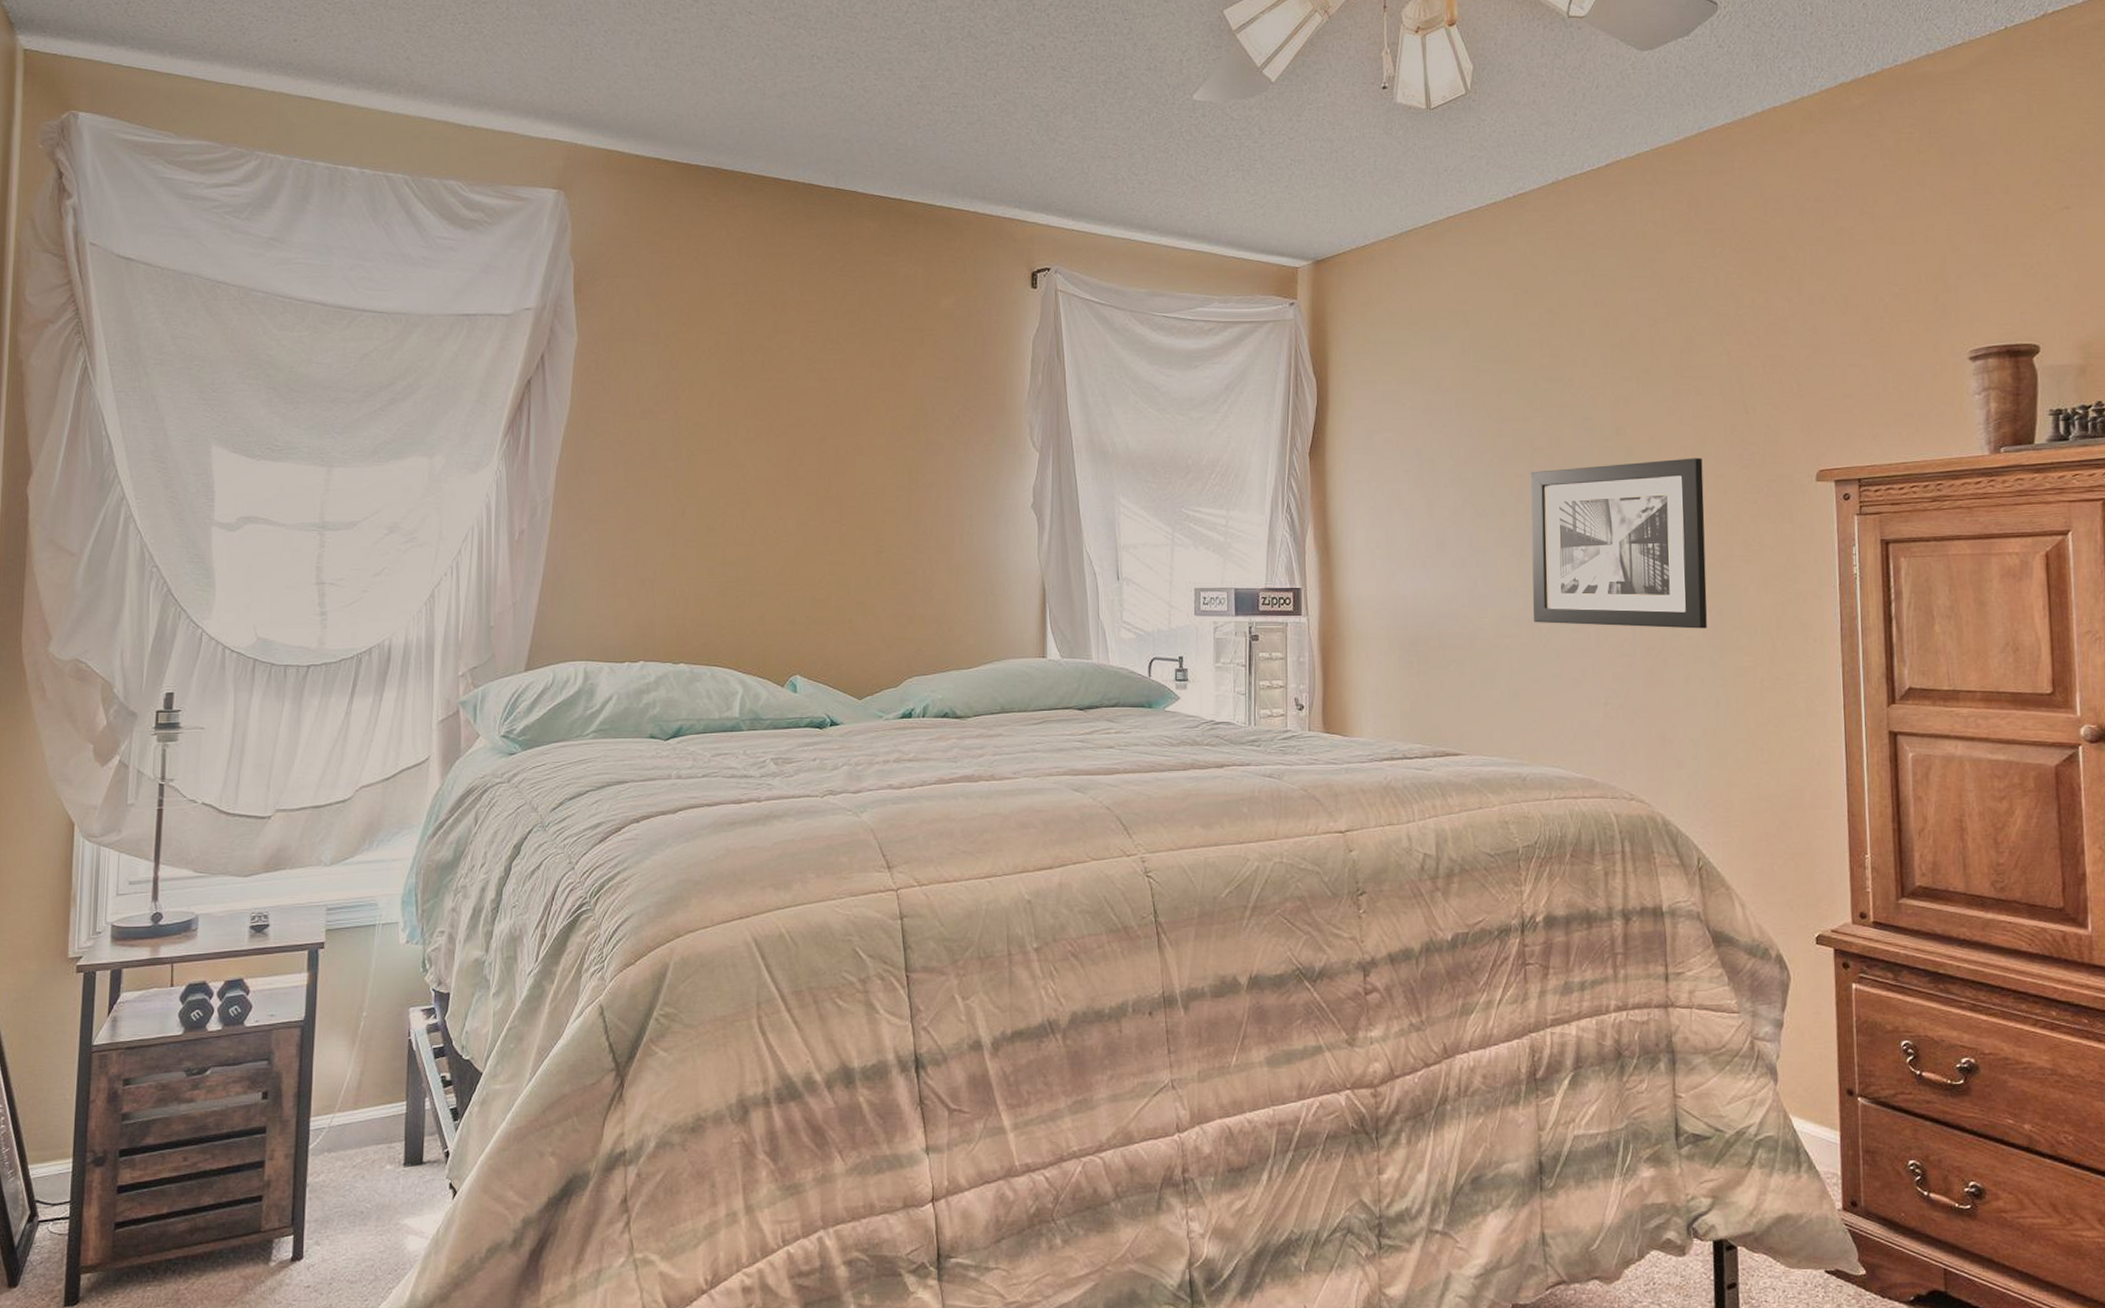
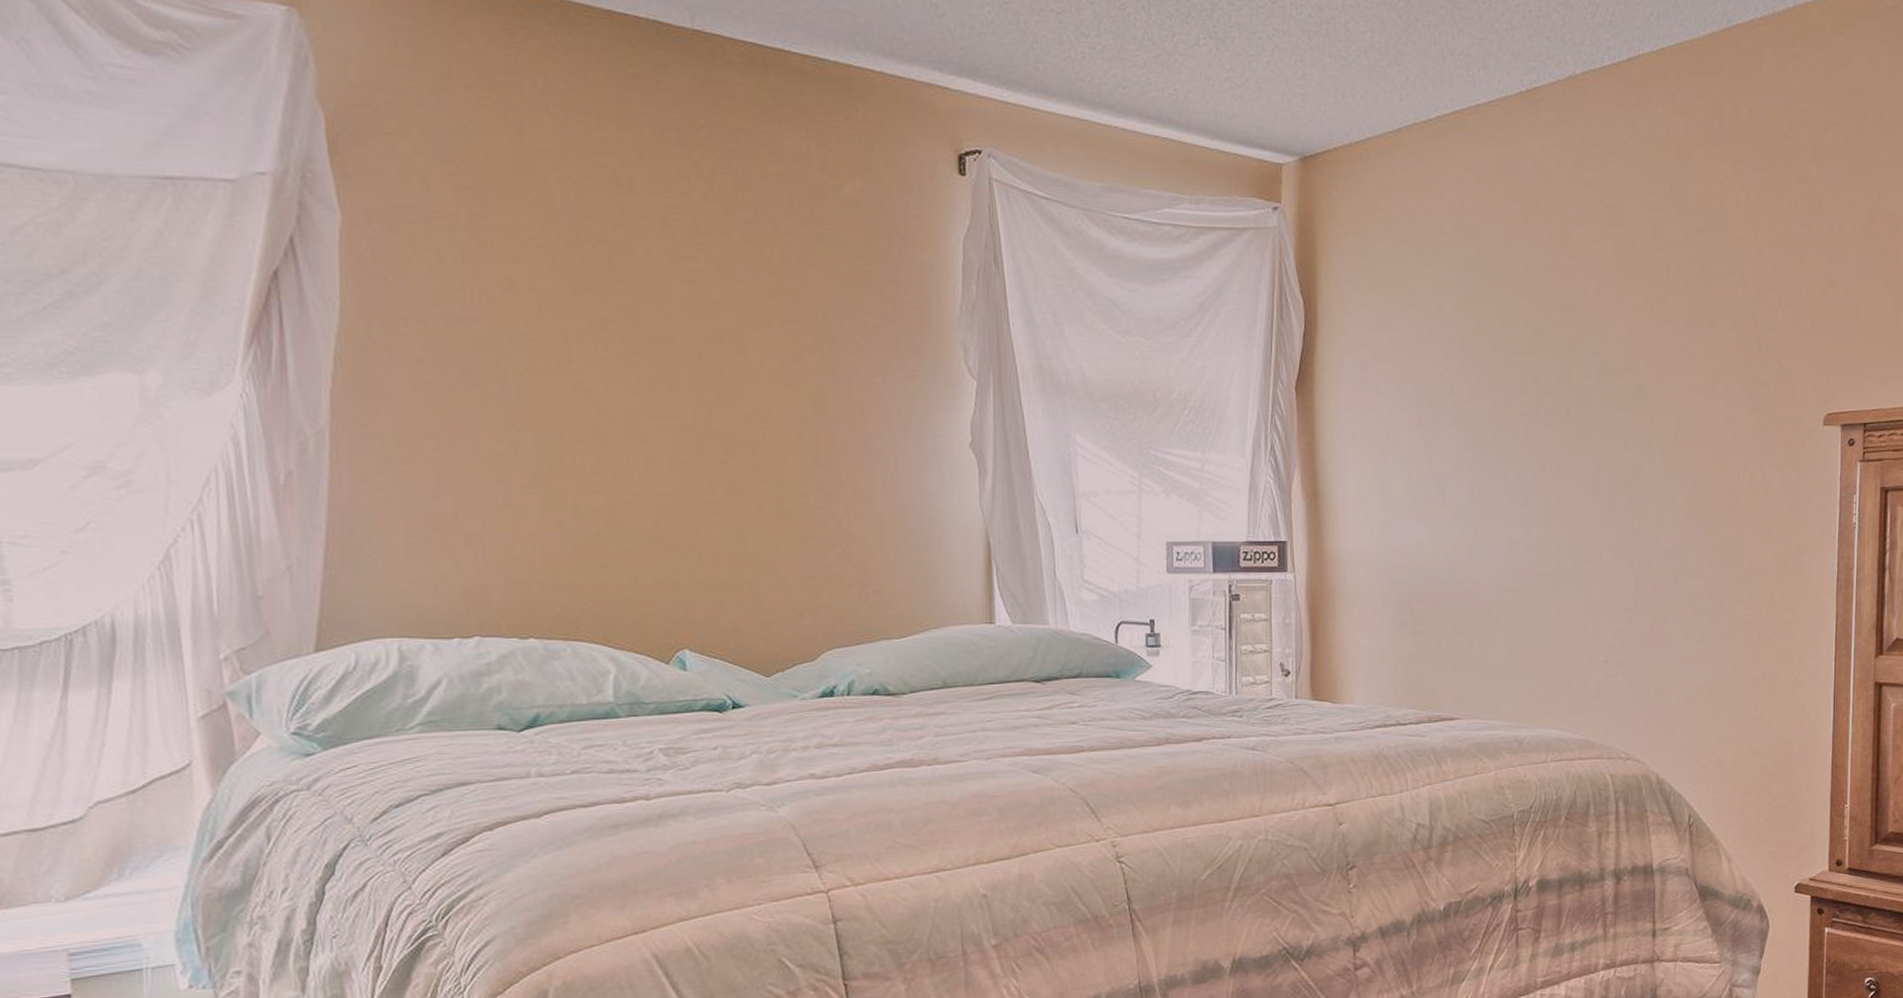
wall art: present [1530,458,1707,629] -> none [1534,398,1713,582]

